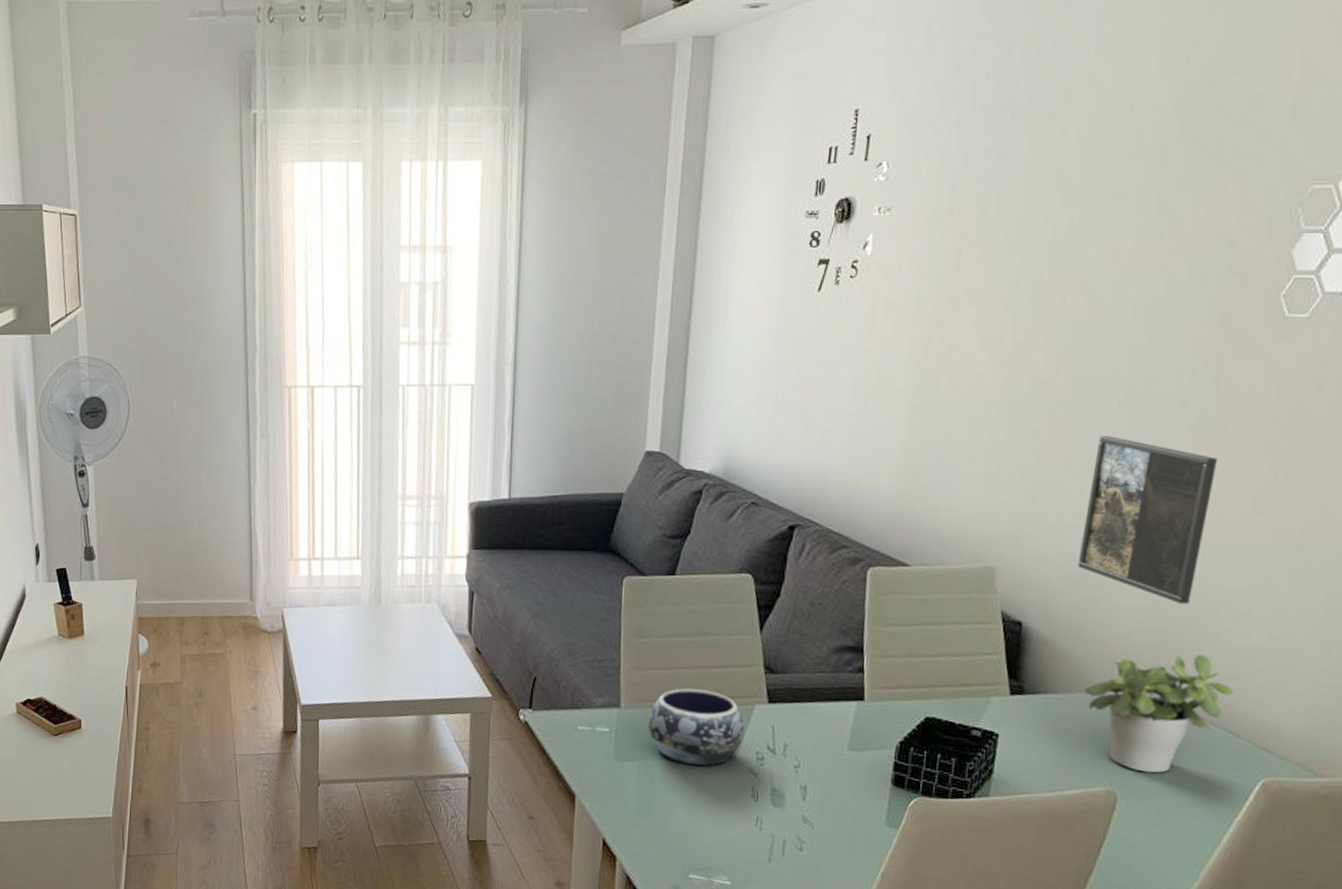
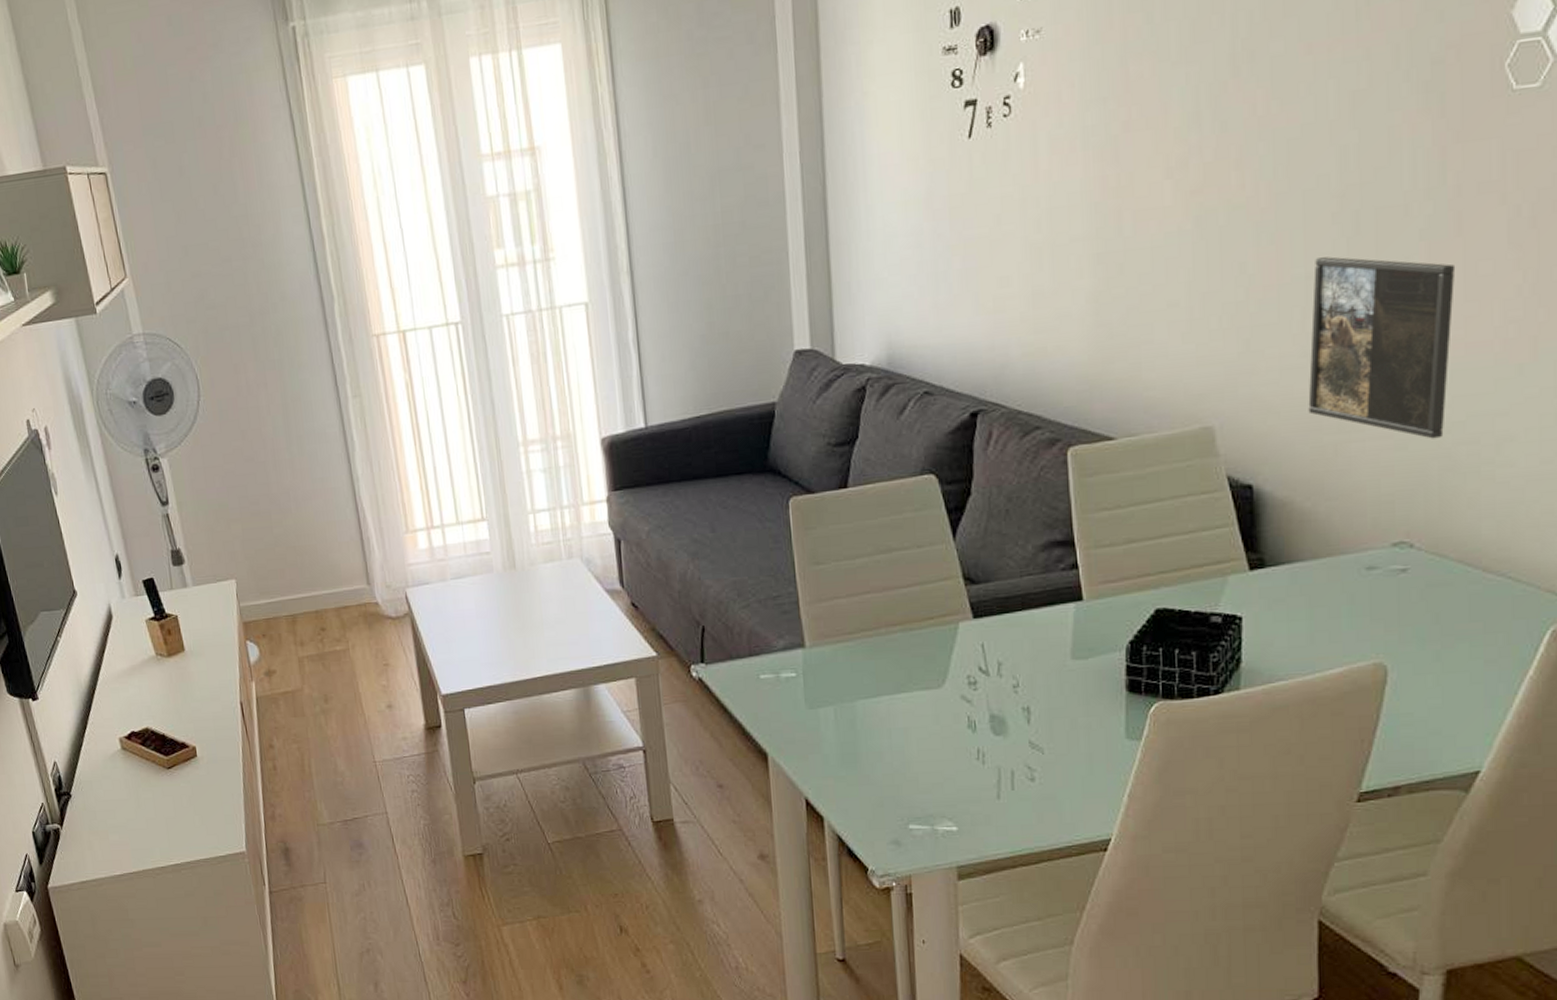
decorative bowl: present [648,688,745,767] -> none [839,613,951,702]
potted plant: present [1085,654,1234,773] -> none [1335,492,1507,637]

